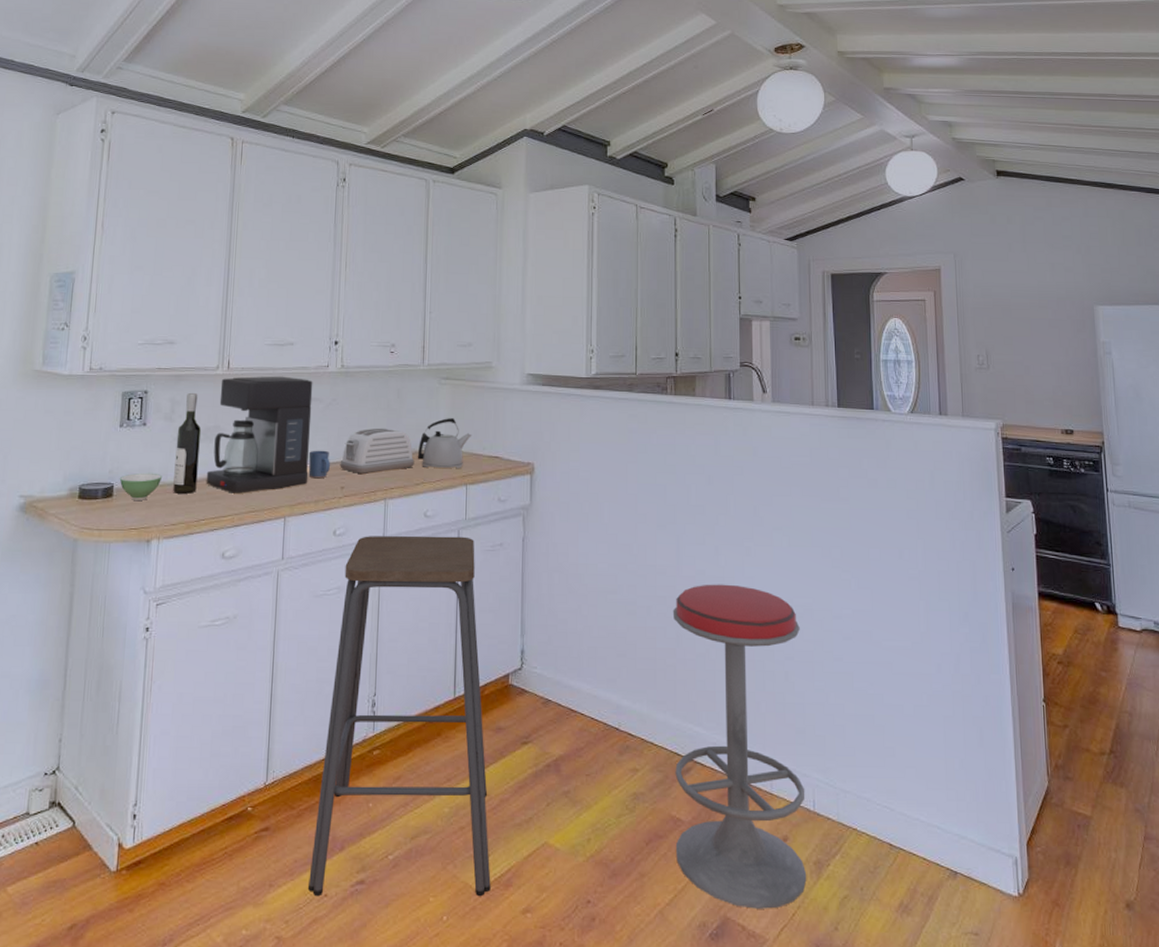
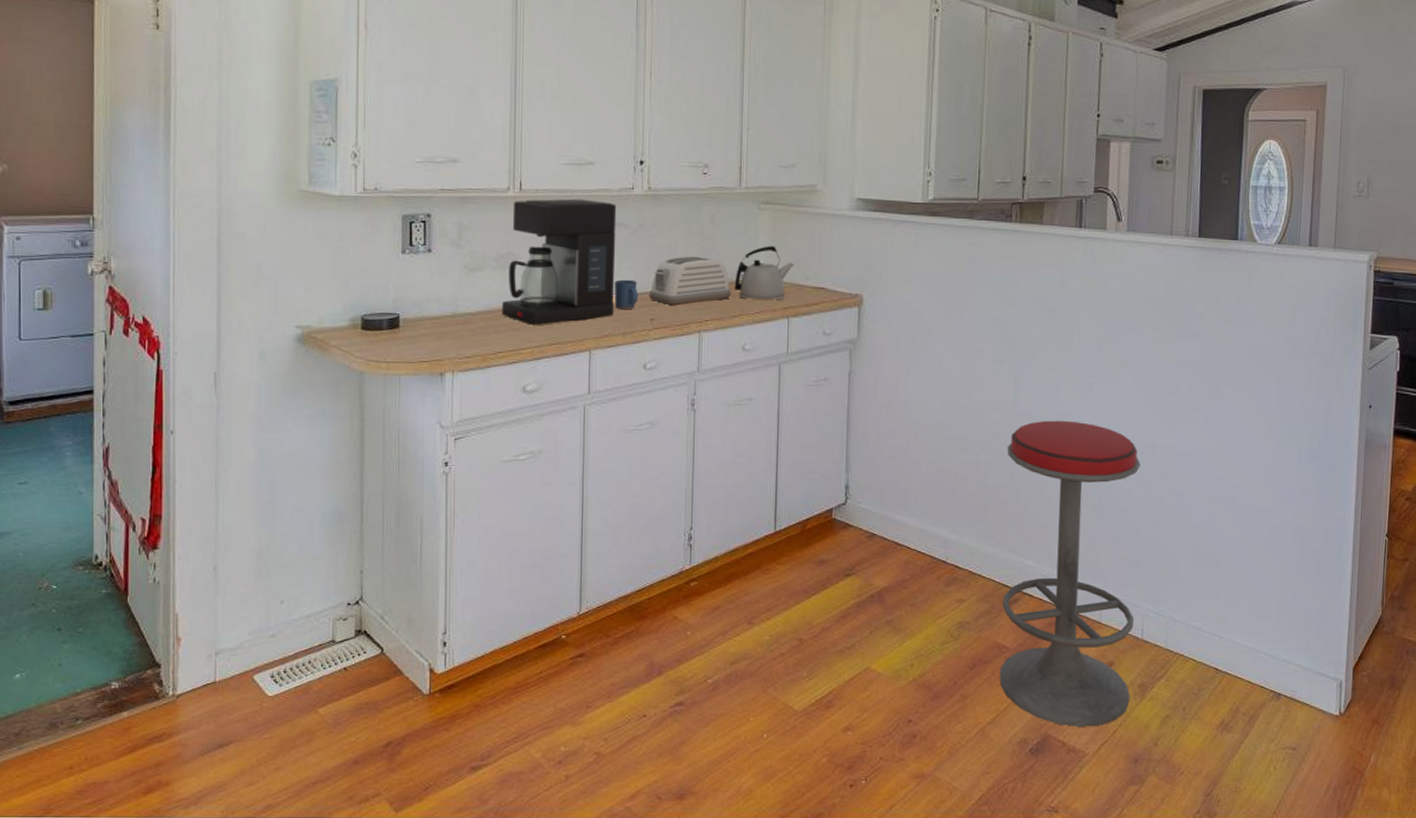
bowl: present [119,472,163,501] -> none [405,302,453,333]
bottle: present [173,392,202,494] -> none [466,216,494,325]
bar stool: present [308,535,491,897] -> none [627,369,812,717]

